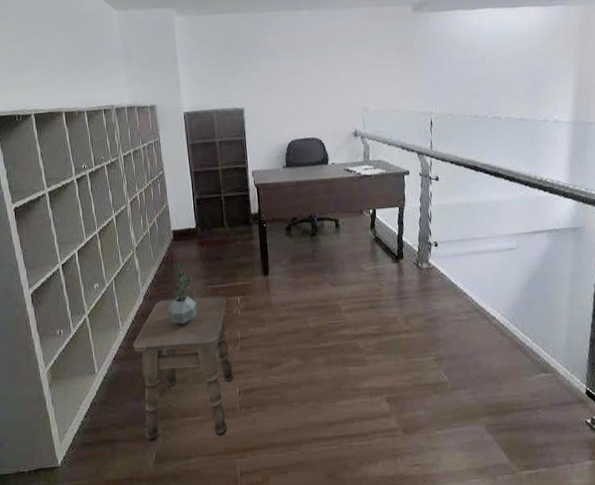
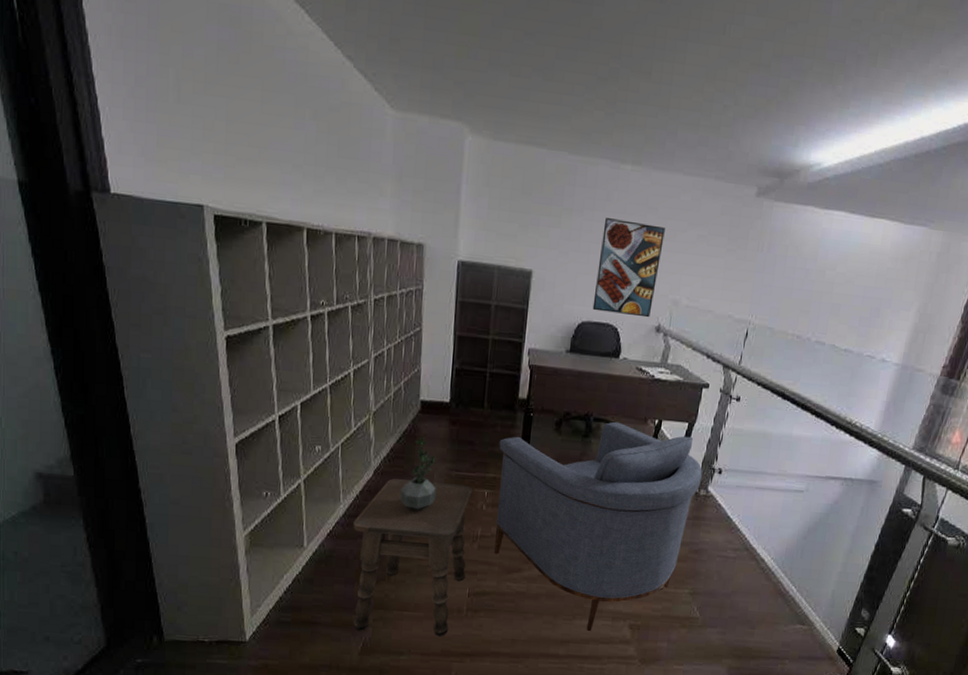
armchair: none [242,217,421,411] -> present [493,421,702,632]
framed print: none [294,52,347,130] -> present [592,218,665,318]

